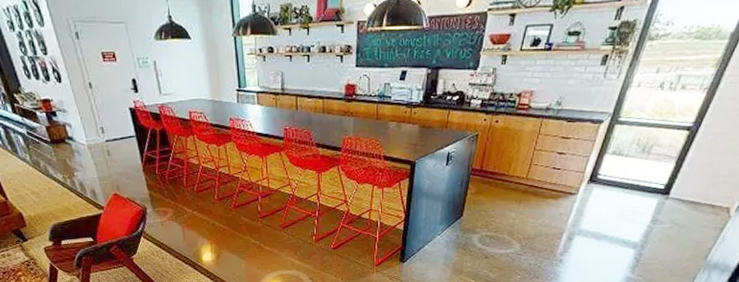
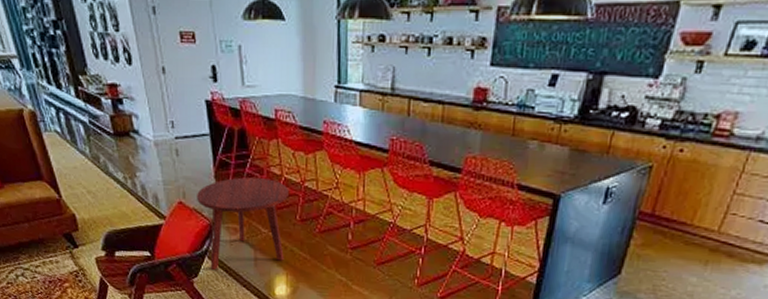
side table: none [129,168,207,248] -> present [197,177,288,271]

